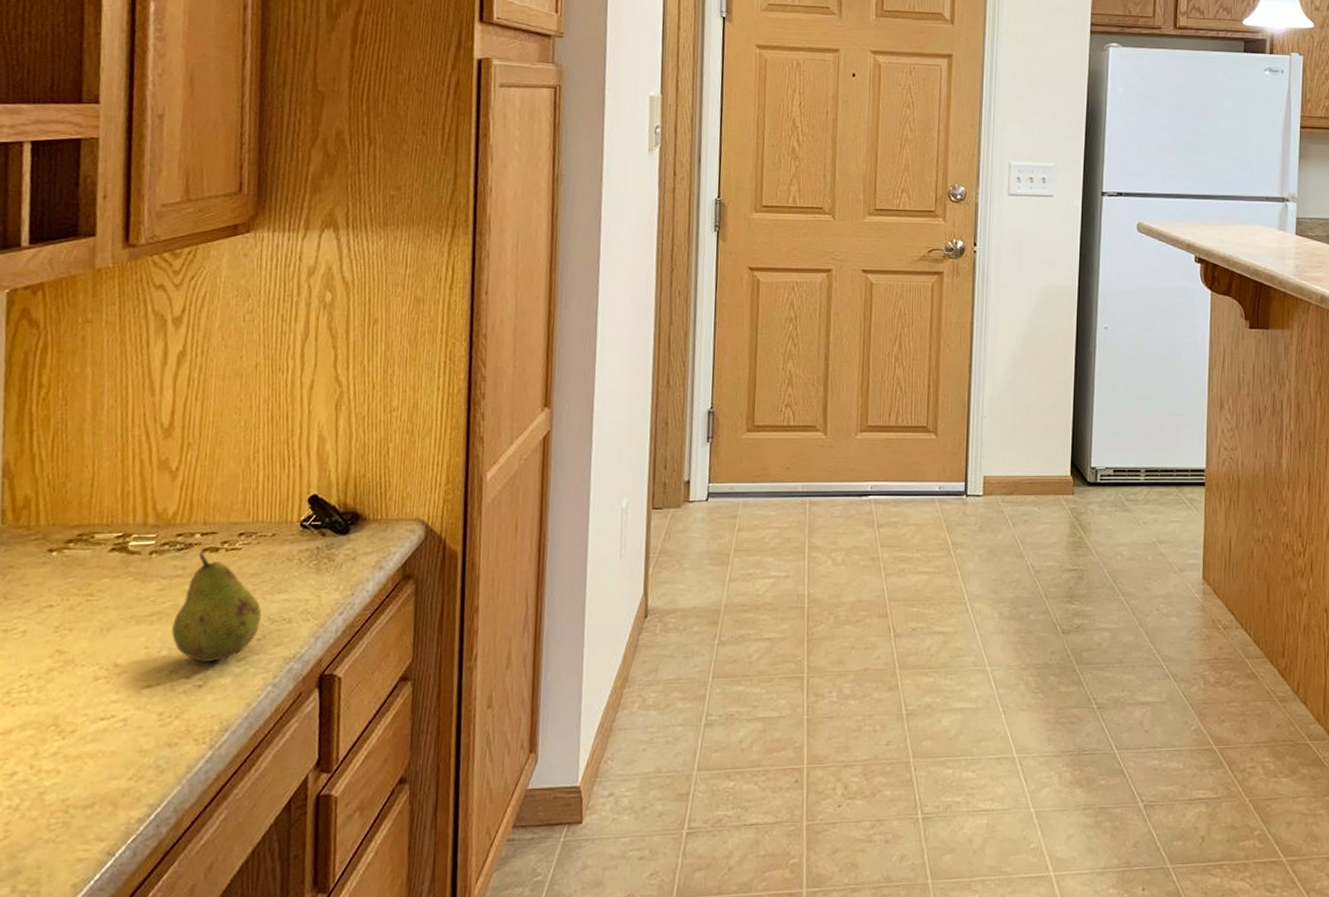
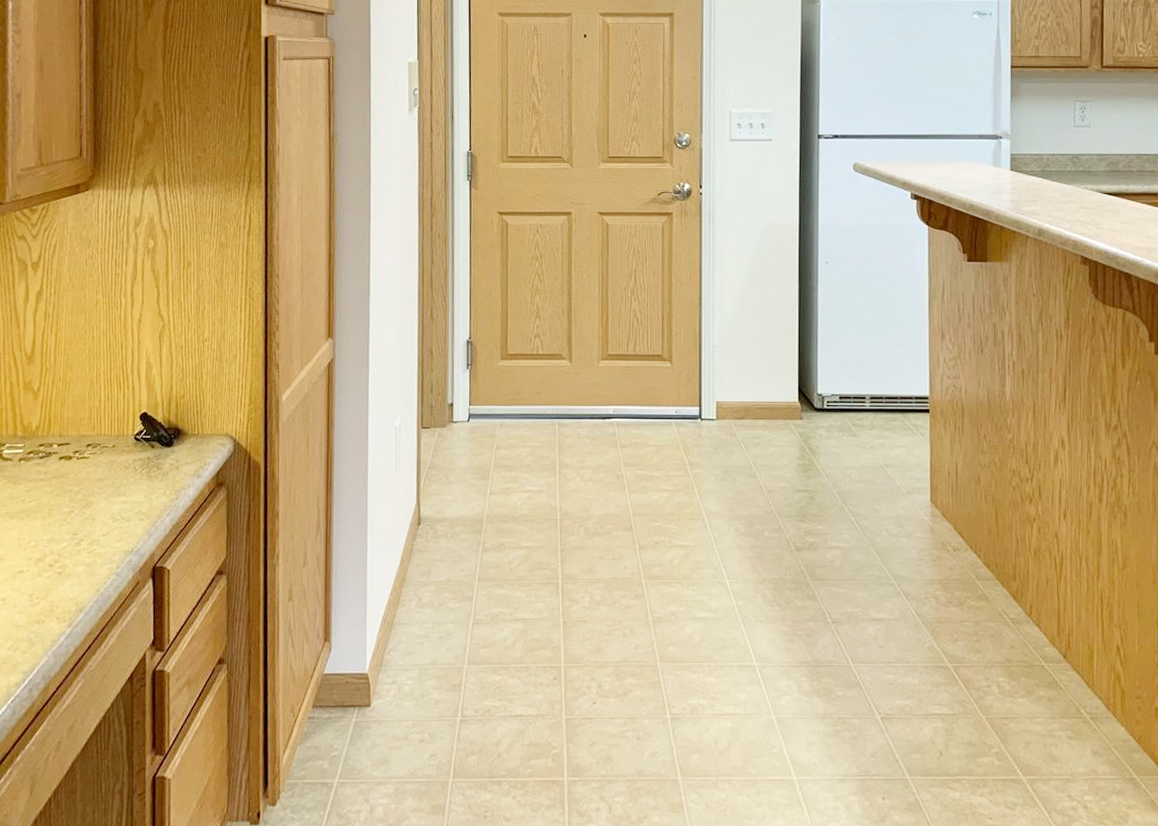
fruit: present [171,552,262,662] -> none [37,460,106,553]

